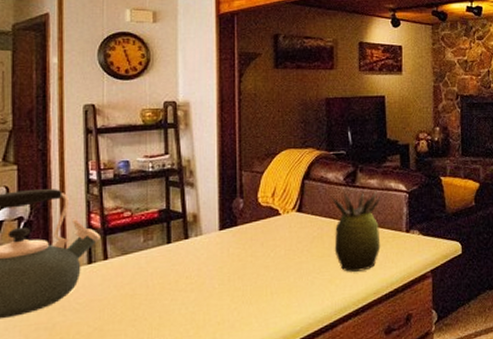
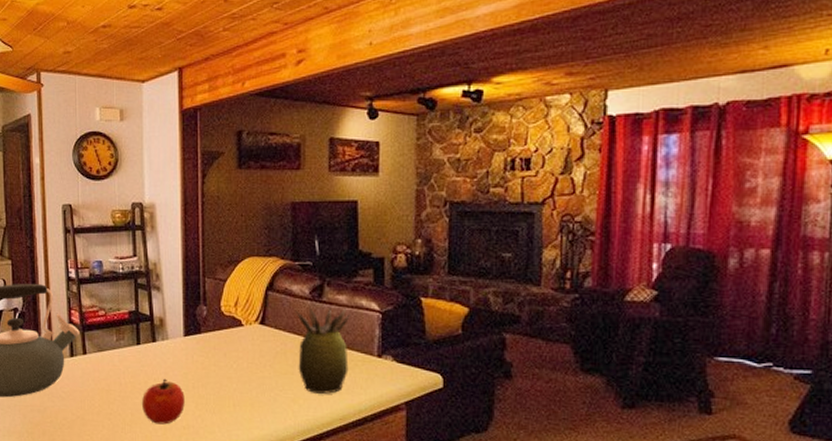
fruit: none [171,275,219,324] -> present [141,378,185,425]

